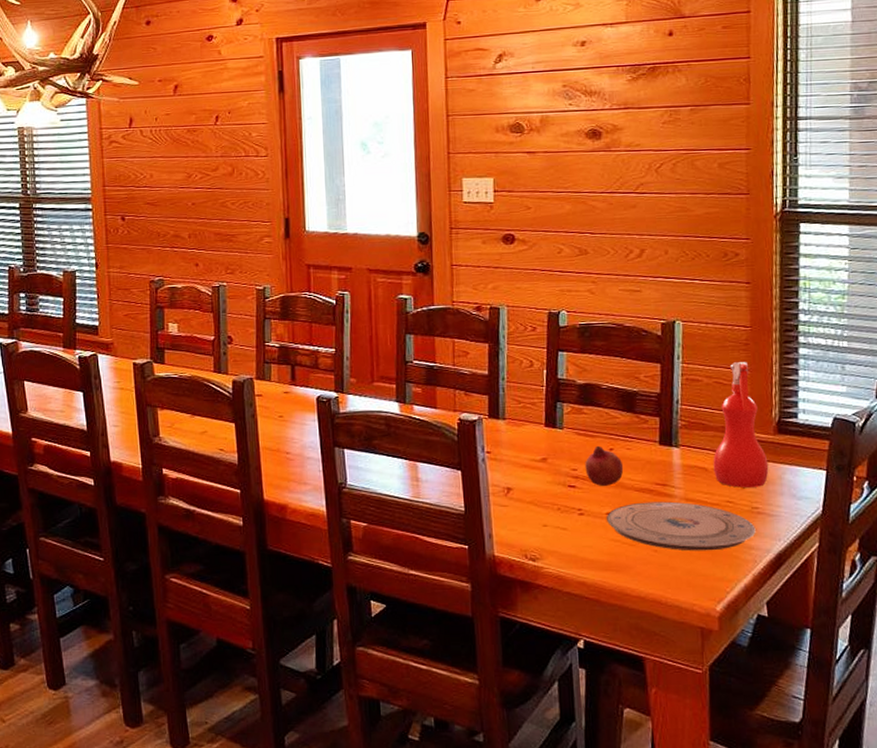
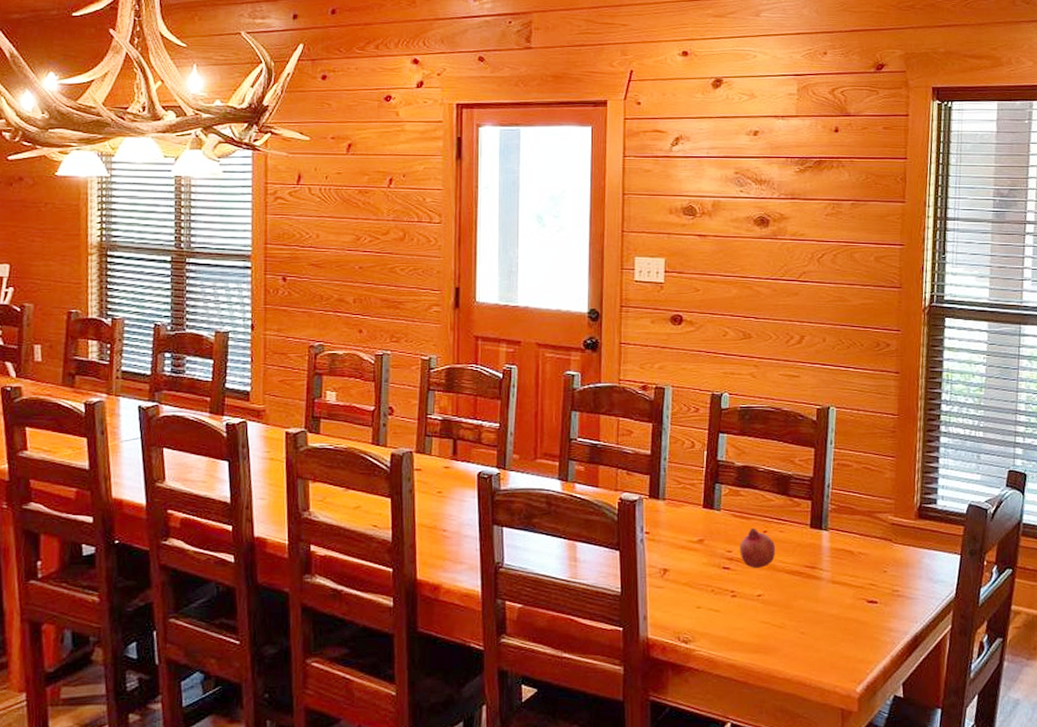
plate: present [607,501,756,551] -> none [758,584,895,633]
spray bottle: present [713,362,769,488] -> none [859,449,909,571]

